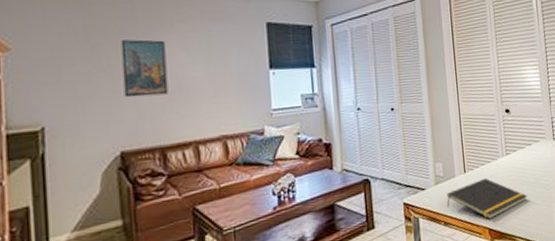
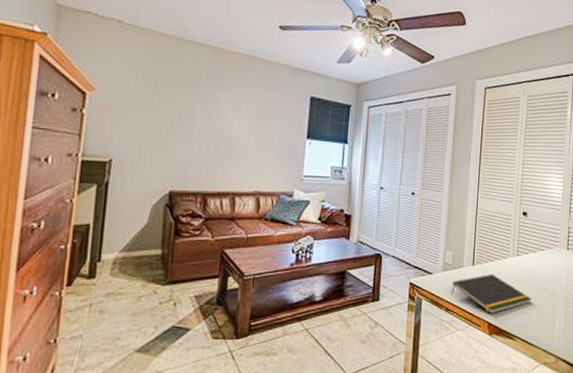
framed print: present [121,39,168,98] -> none [180,94,221,148]

